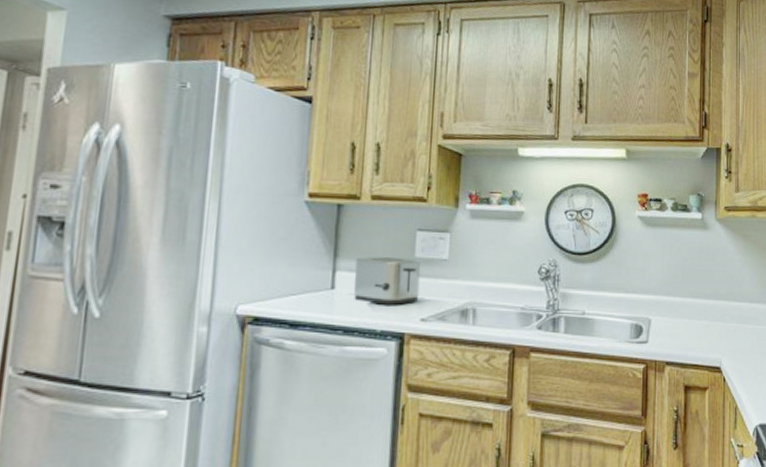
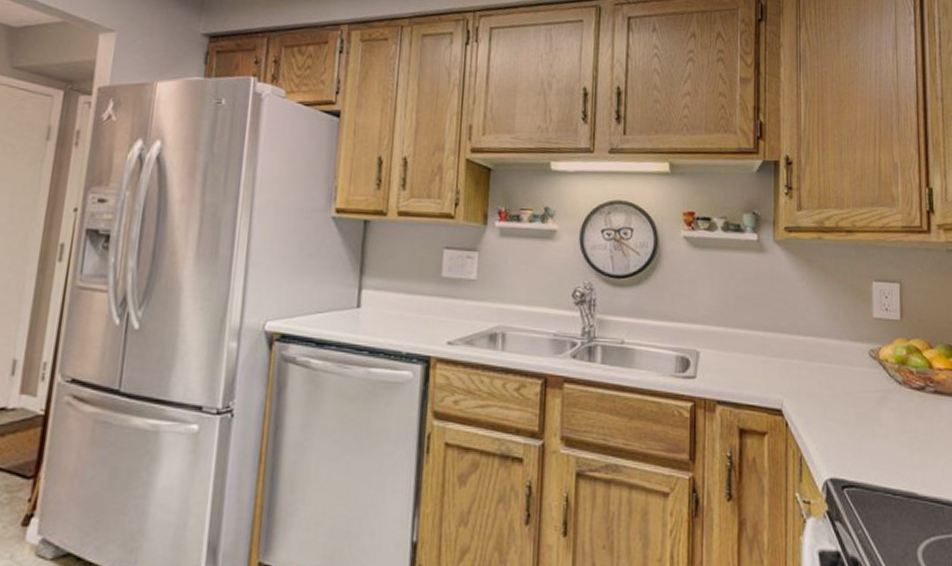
toaster: present [353,256,421,306] -> none [379,274,448,328]

